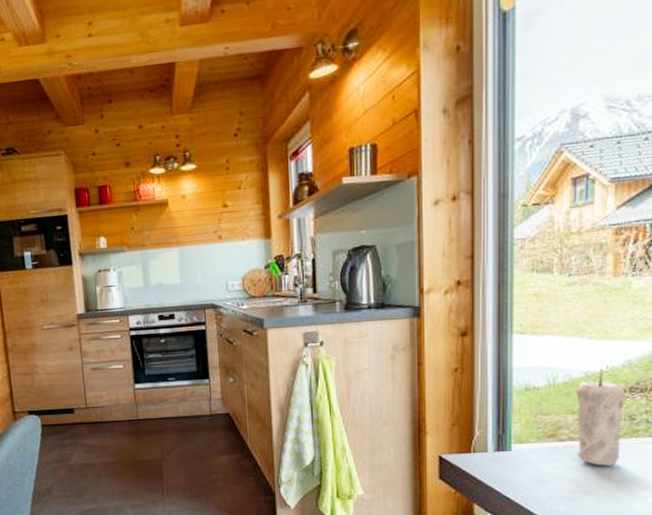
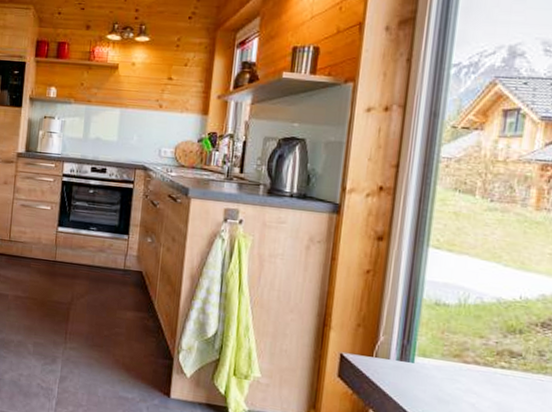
candle: present [576,369,625,466] -> none [481,298,536,399]

